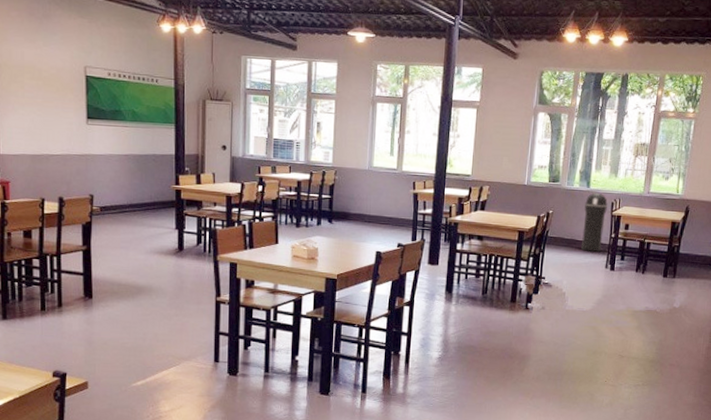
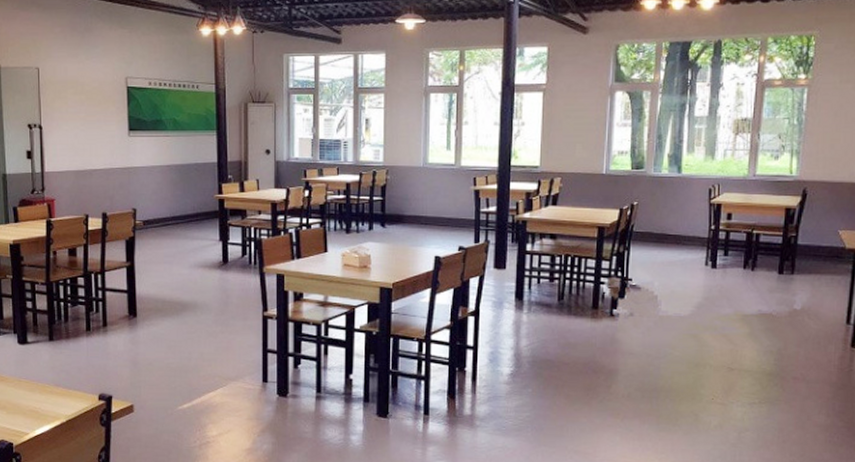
trash can: present [580,192,608,253] -> none [673,178,704,248]

